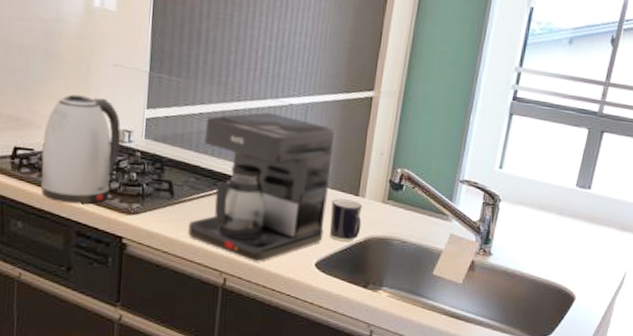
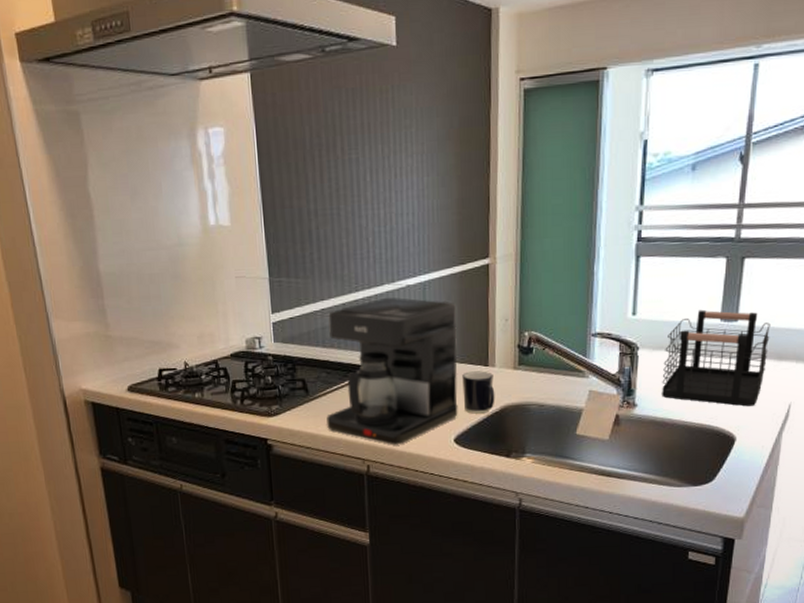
kettle: present [40,94,121,205] -> none [182,310,253,415]
dish rack: none [516,173,618,270] -> present [662,309,770,407]

